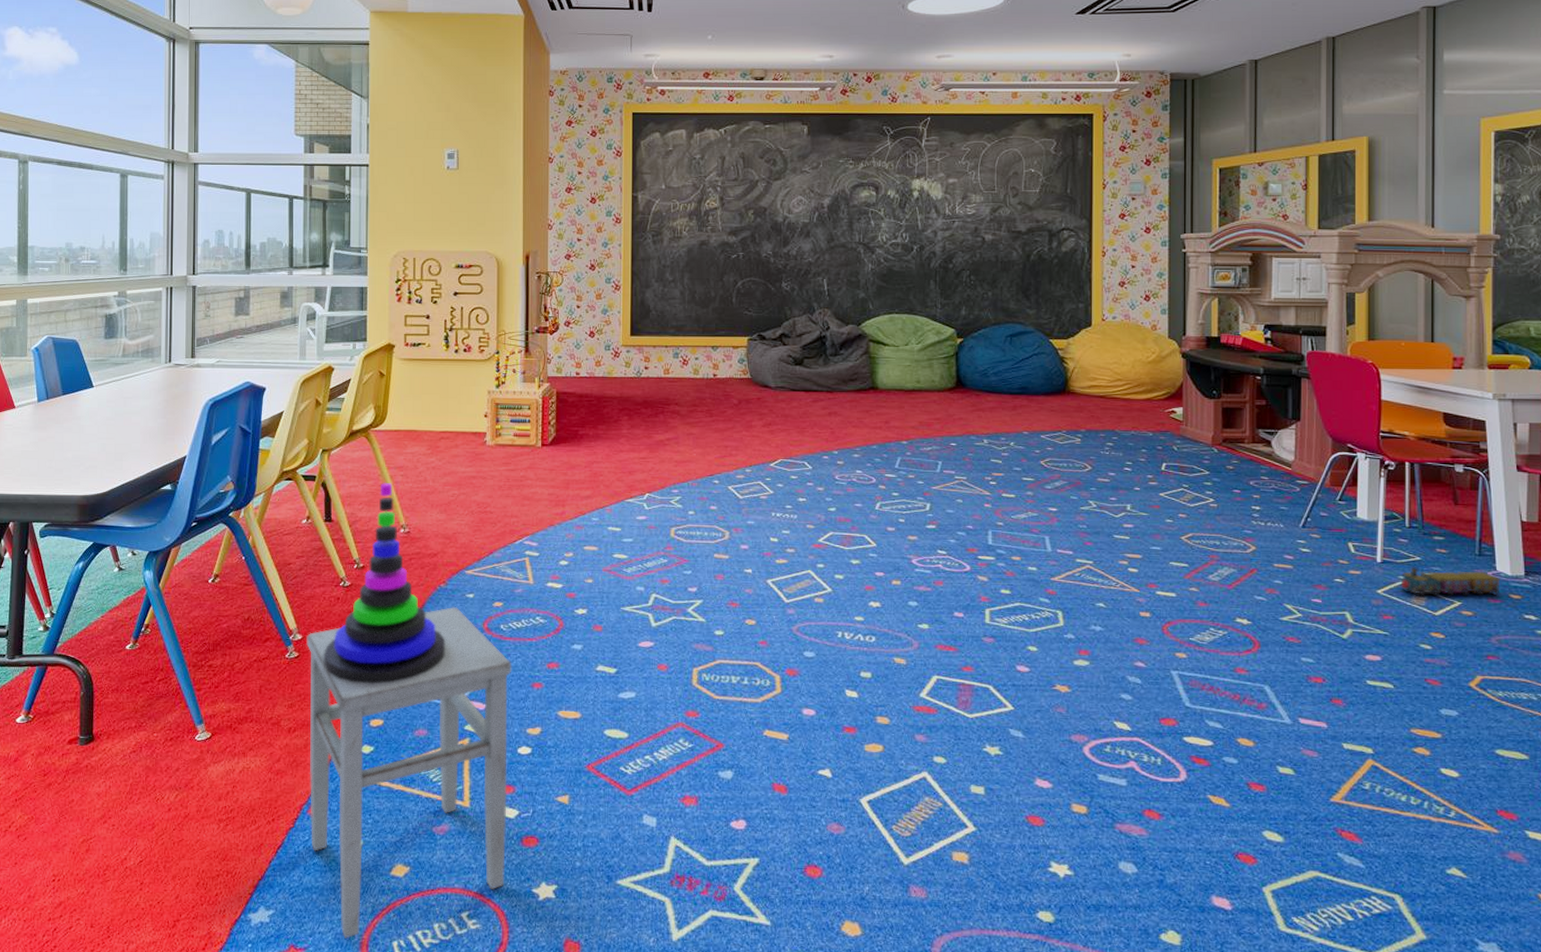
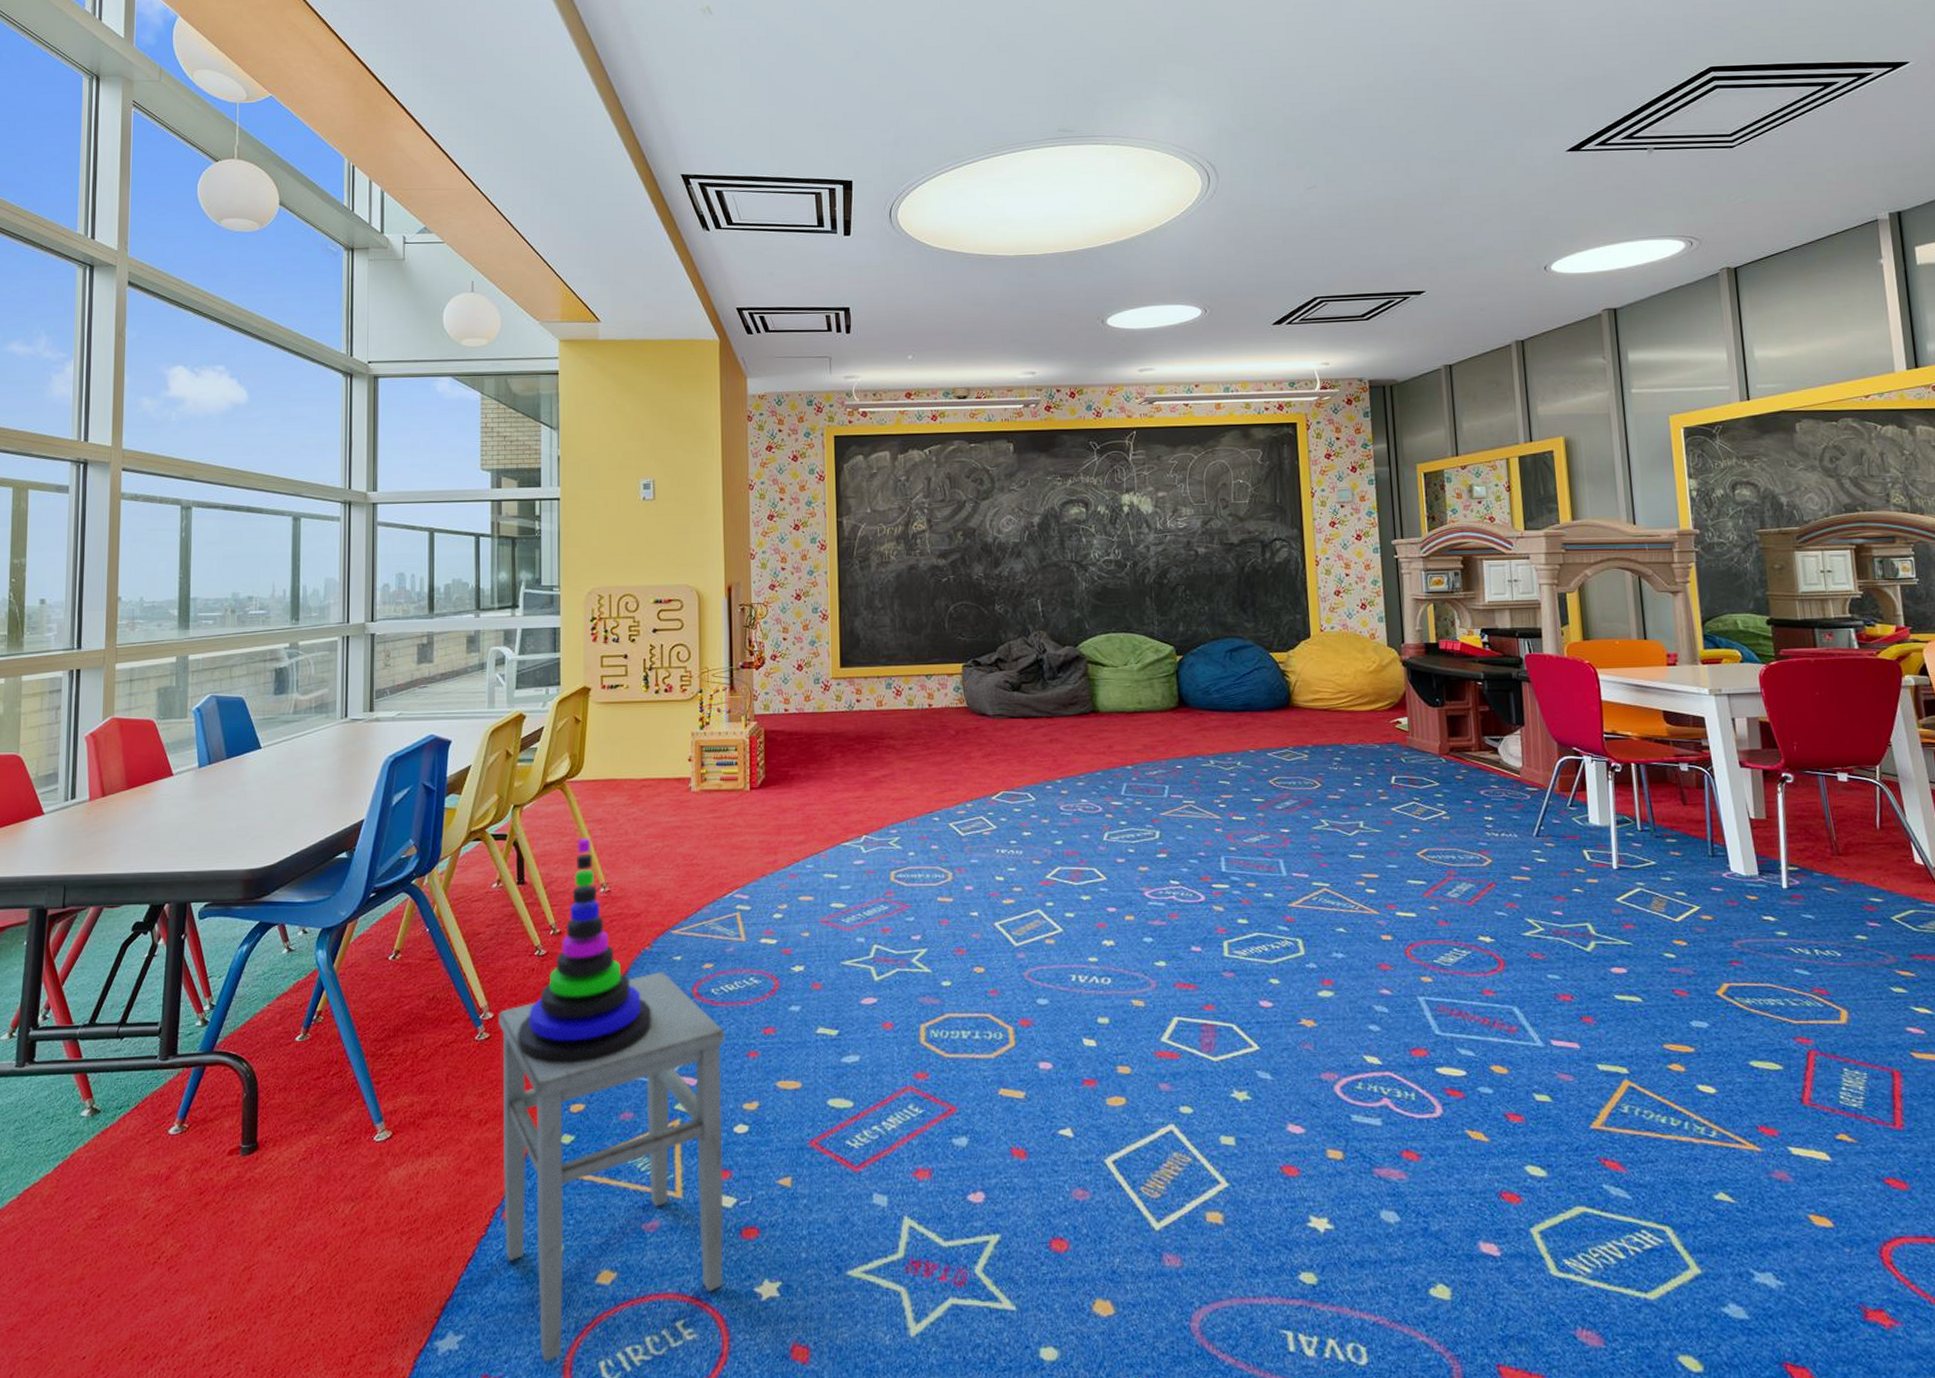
toy train: present [1400,567,1501,597] -> none [1638,872,1736,903]

